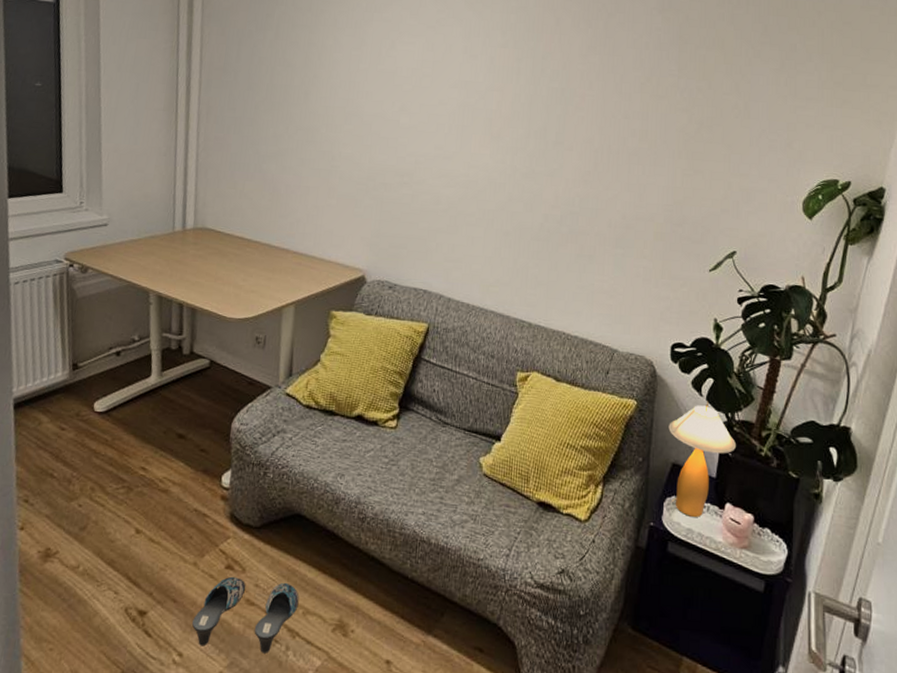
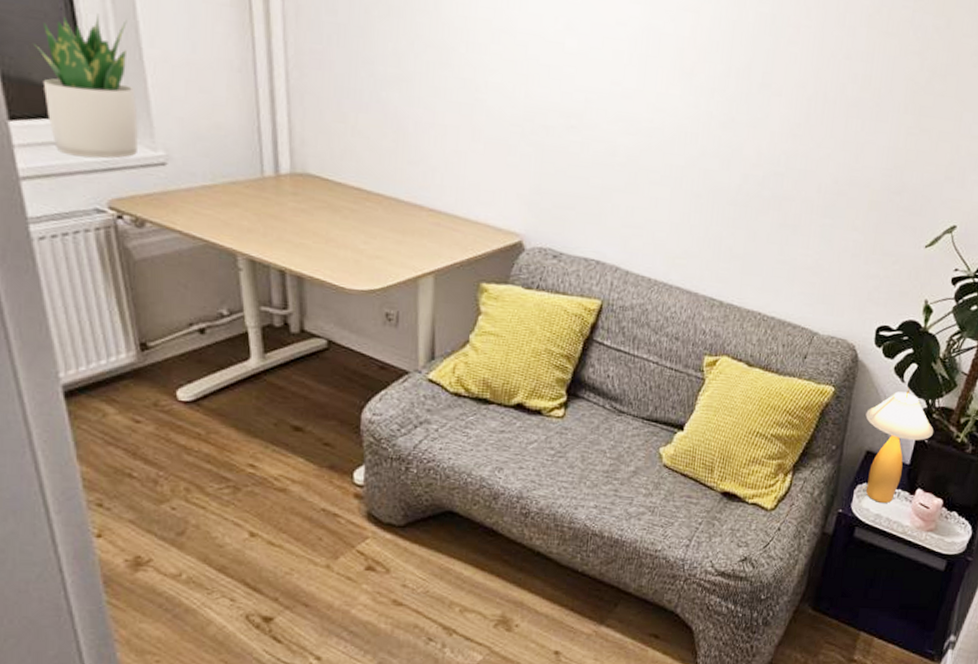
planter: none [31,121,94,223] -> present [32,13,138,159]
slippers: present [192,576,300,653] -> none [330,577,455,652]

